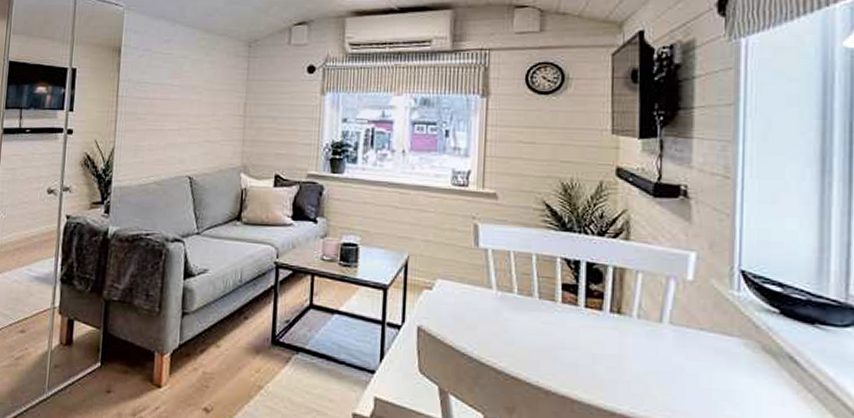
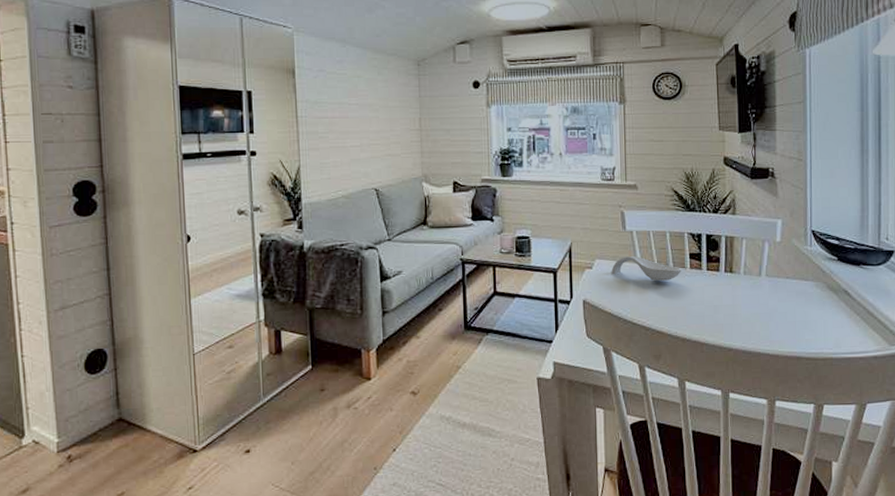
spoon rest: none [456,279,550,315] -> present [611,256,682,281]

